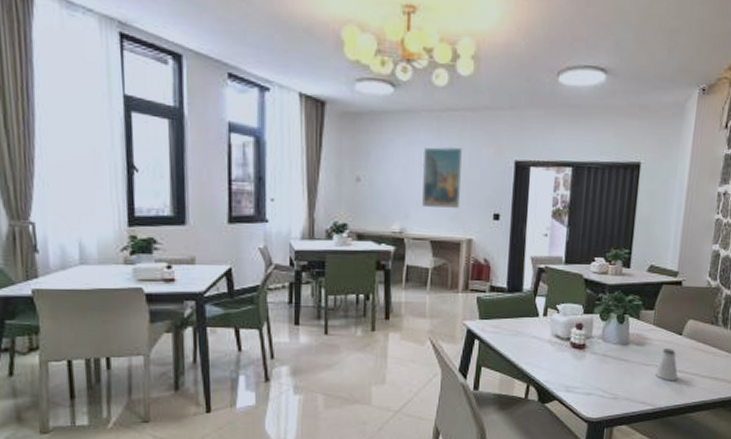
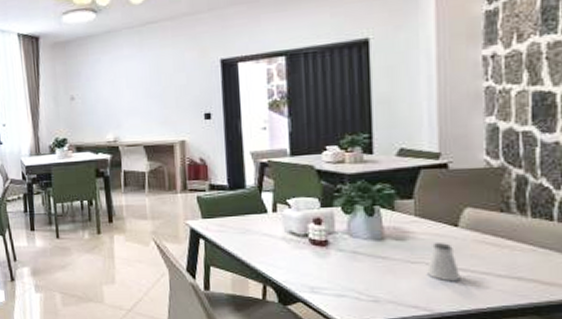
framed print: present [422,146,462,208] -> none [128,56,168,115]

